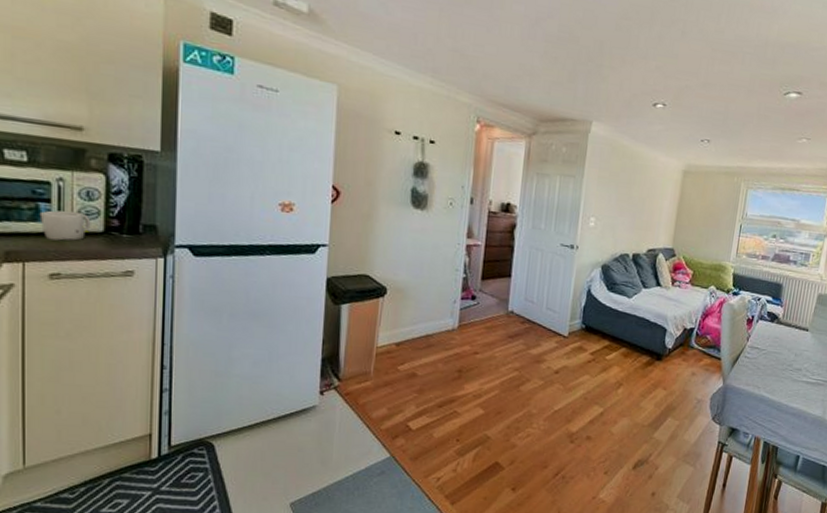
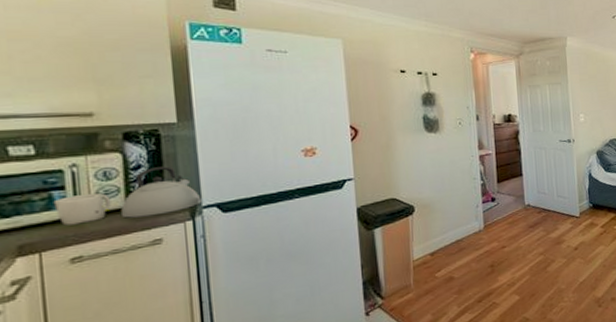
kettle: none [99,195,175,246] -> present [121,166,202,218]

